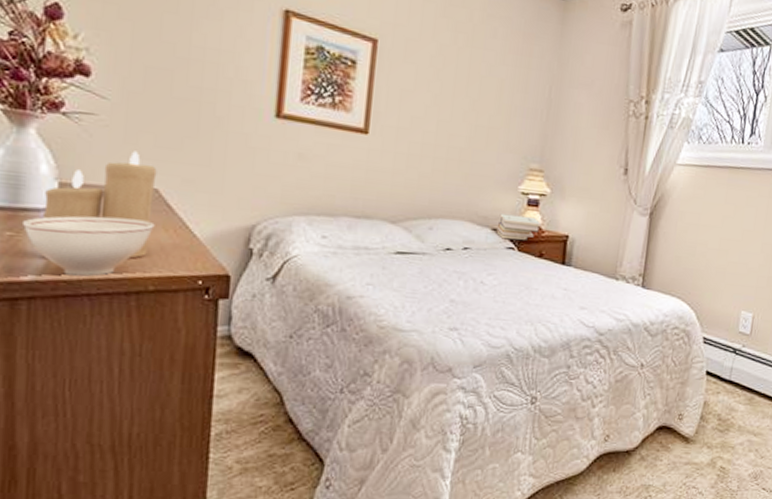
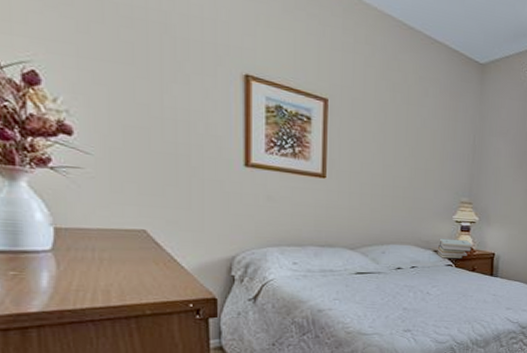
bowl: present [21,215,155,278] -> none [23,255,146,307]
candle: present [43,151,157,259] -> none [42,198,143,289]

